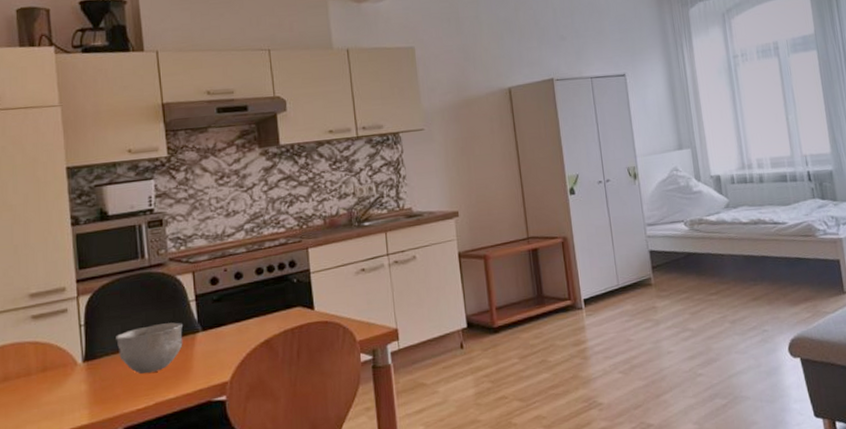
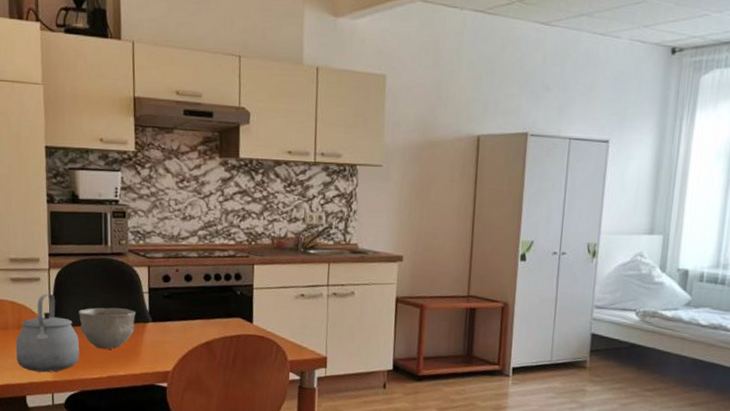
tea kettle: none [41,324,120,418] -> present [15,294,80,373]

